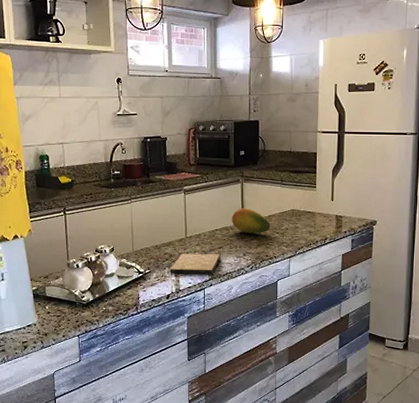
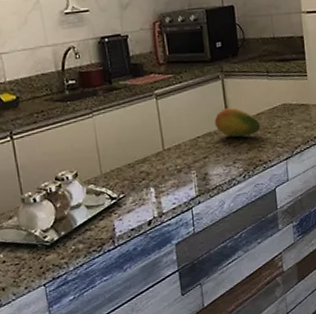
cutting board: present [170,253,221,274] -> none [148,165,207,195]

